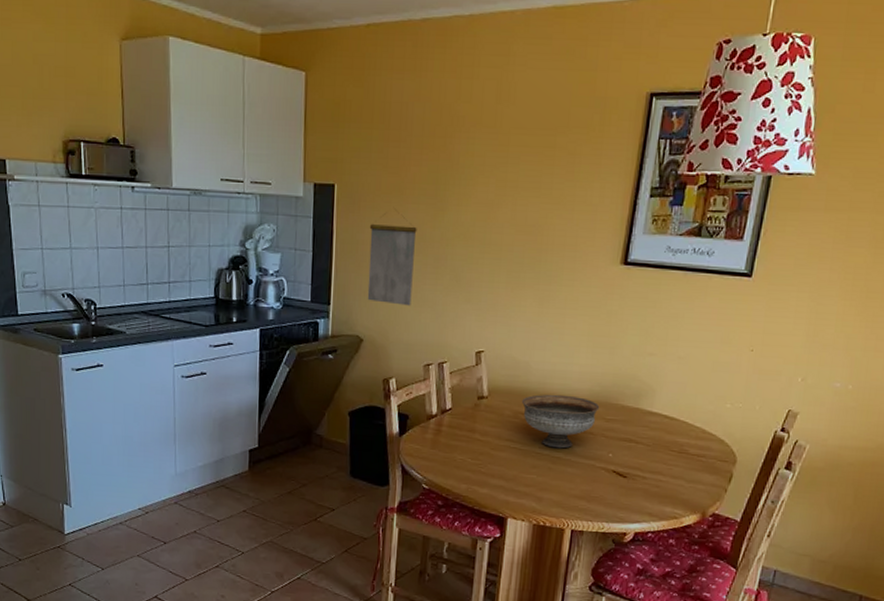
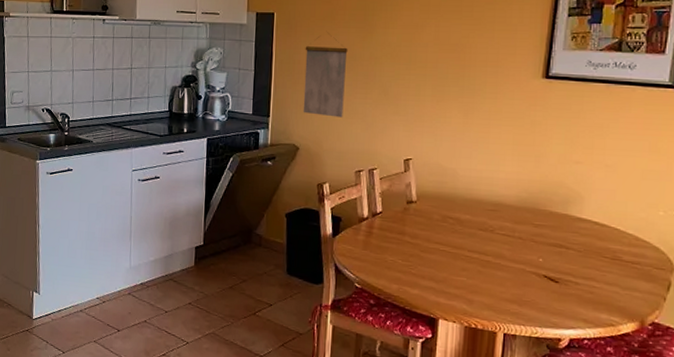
bowl: present [521,394,600,449] -> none [449,200,528,253]

